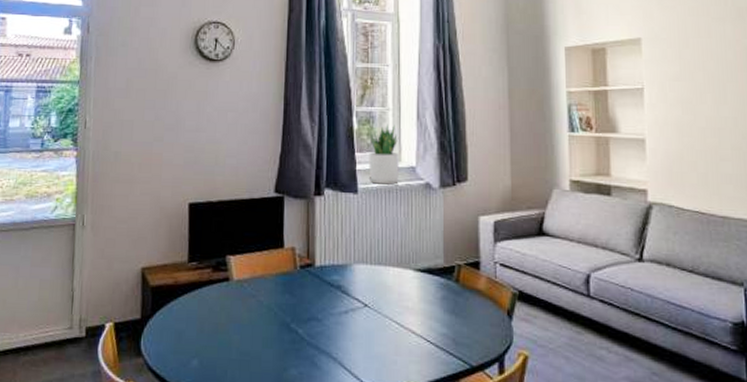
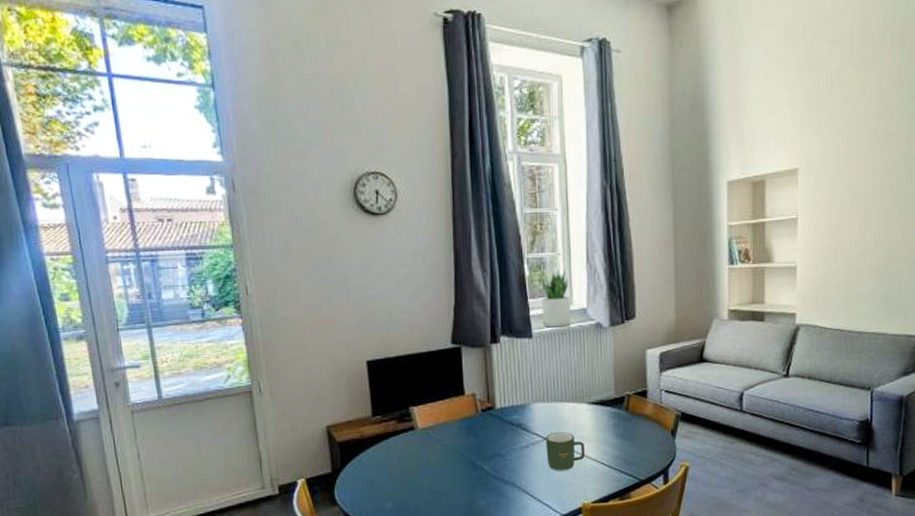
mug: none [366,299,409,346] -> present [545,432,585,472]

